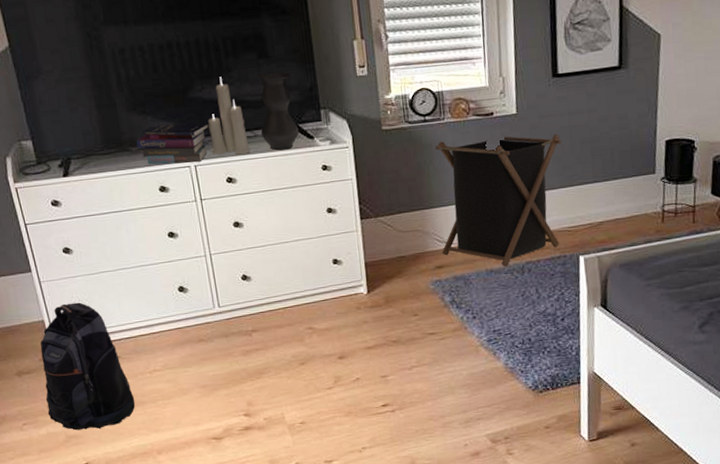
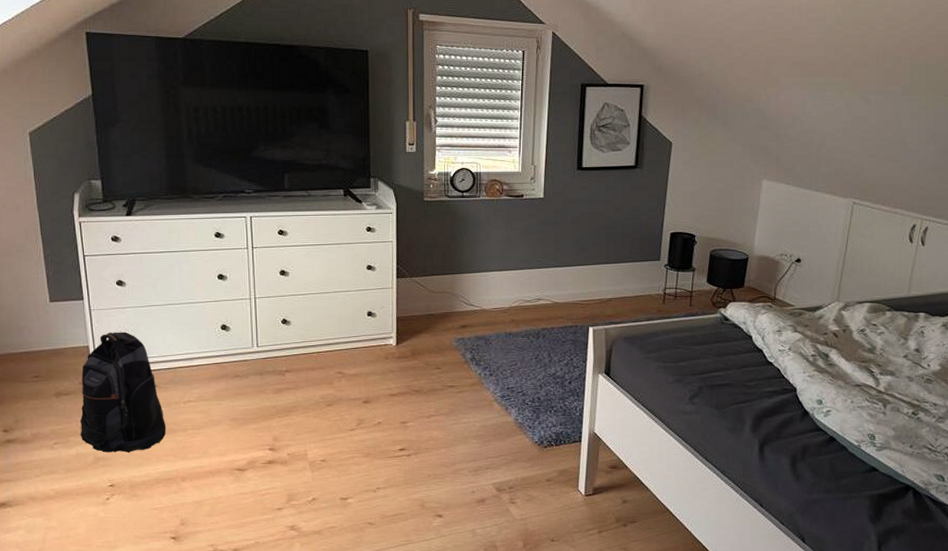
books: present [136,123,209,165] -> none [199,176,268,214]
candle: present [208,76,251,155] -> none [267,141,303,211]
vase: present [257,71,299,150] -> none [314,141,349,210]
laundry basket: present [435,134,562,267] -> none [468,216,581,331]

